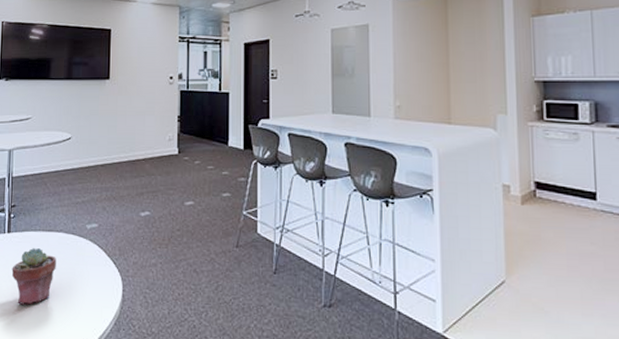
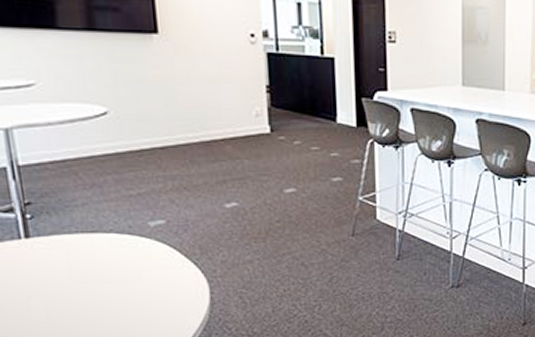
potted succulent: present [11,248,56,305] -> none [41,254,111,322]

